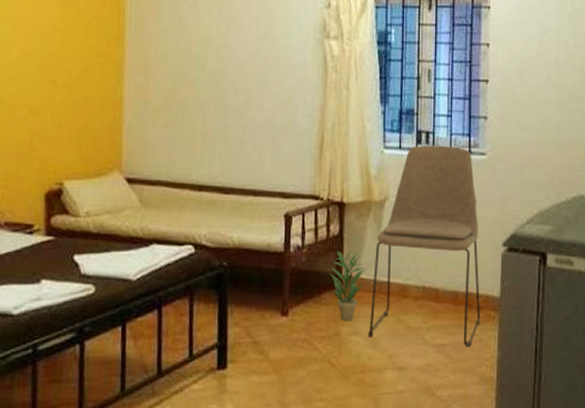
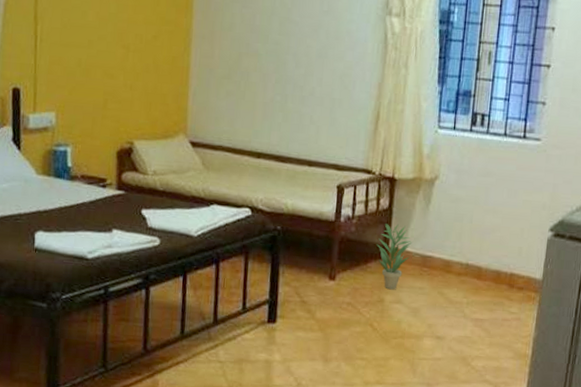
chair: present [369,144,480,348] -> none [410,127,528,325]

